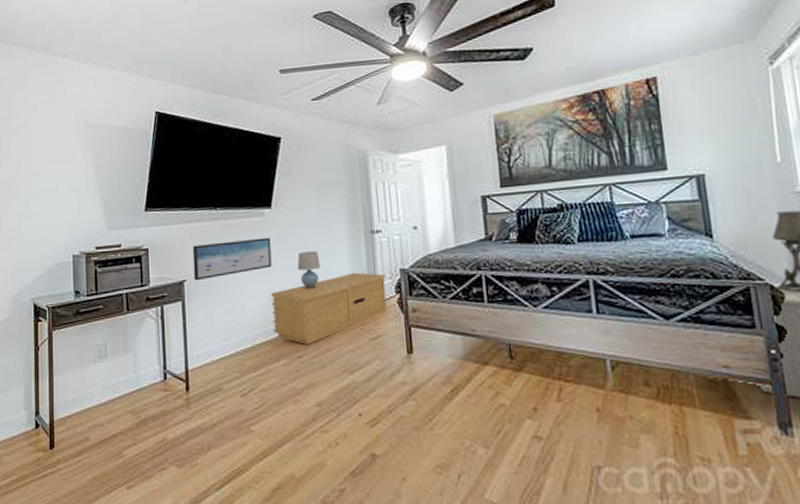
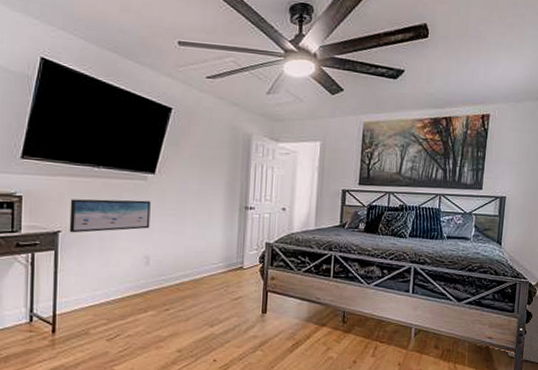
dresser: present [271,272,387,344] -> none [144,241,253,300]
lamp: present [297,251,321,289] -> none [173,218,196,252]

